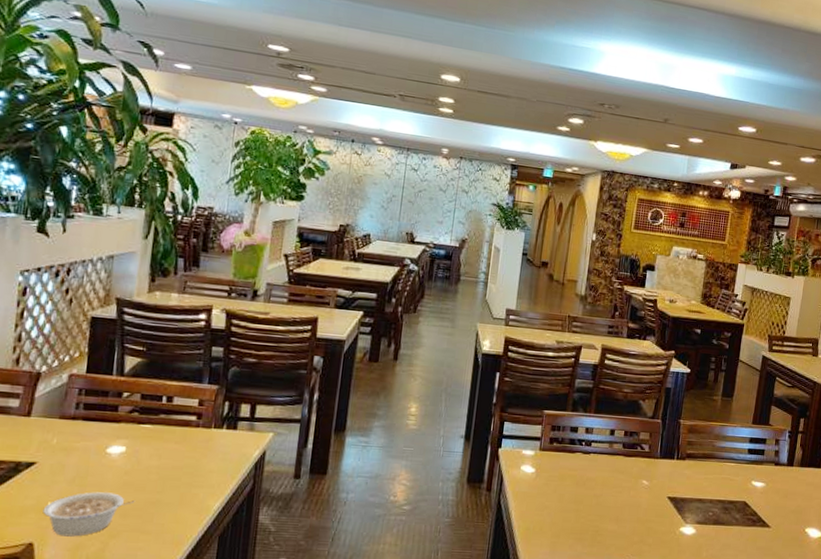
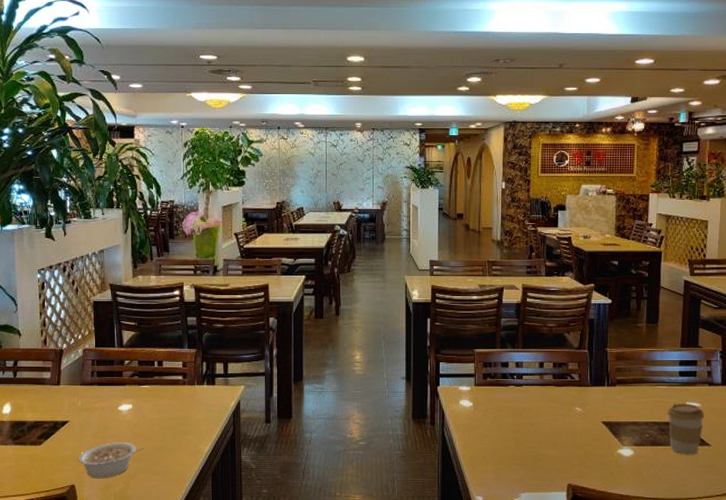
coffee cup: none [732,481,768,537] -> present [666,403,704,455]

